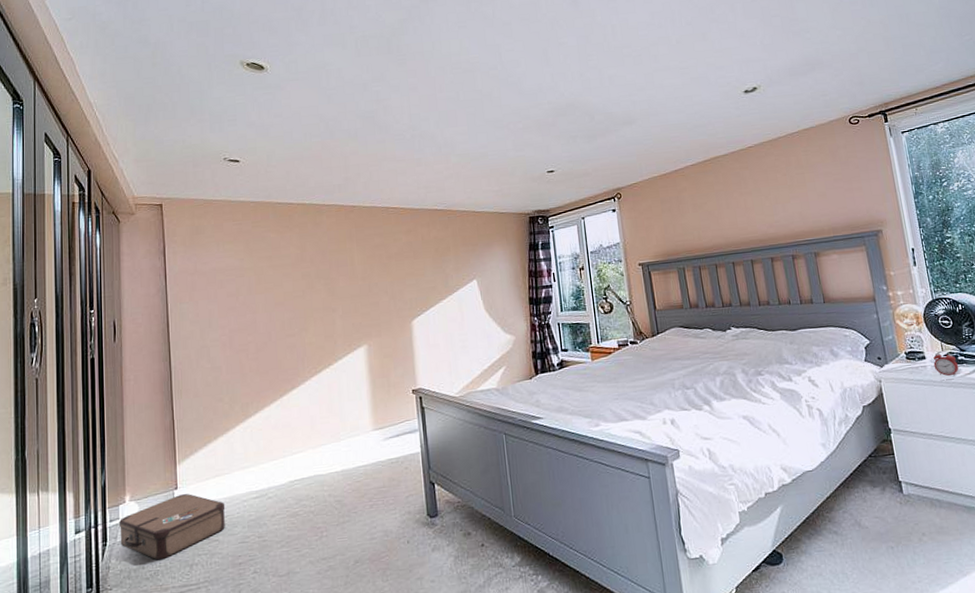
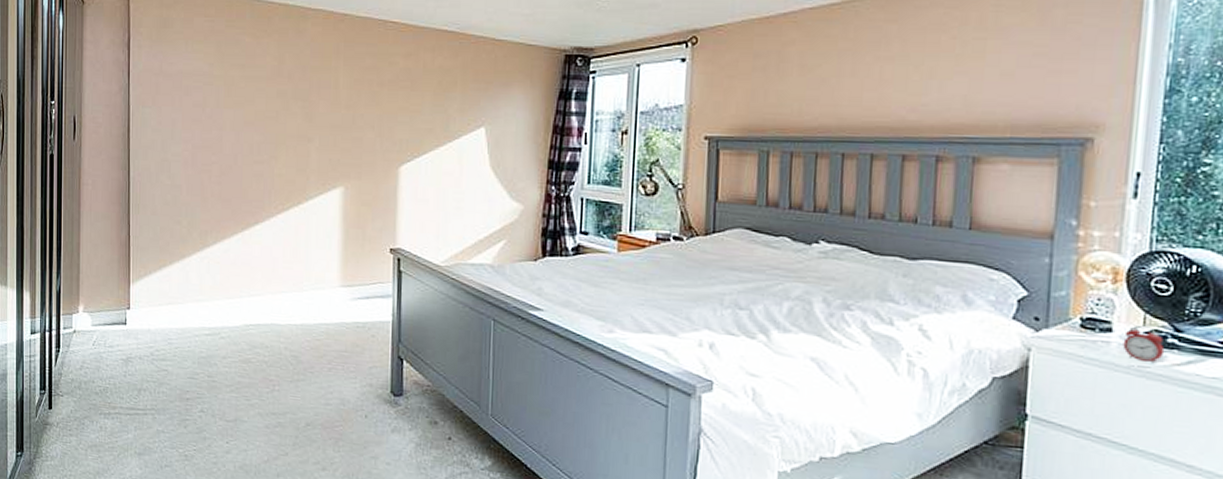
suitcase: present [119,494,226,560] -> none [72,315,177,378]

